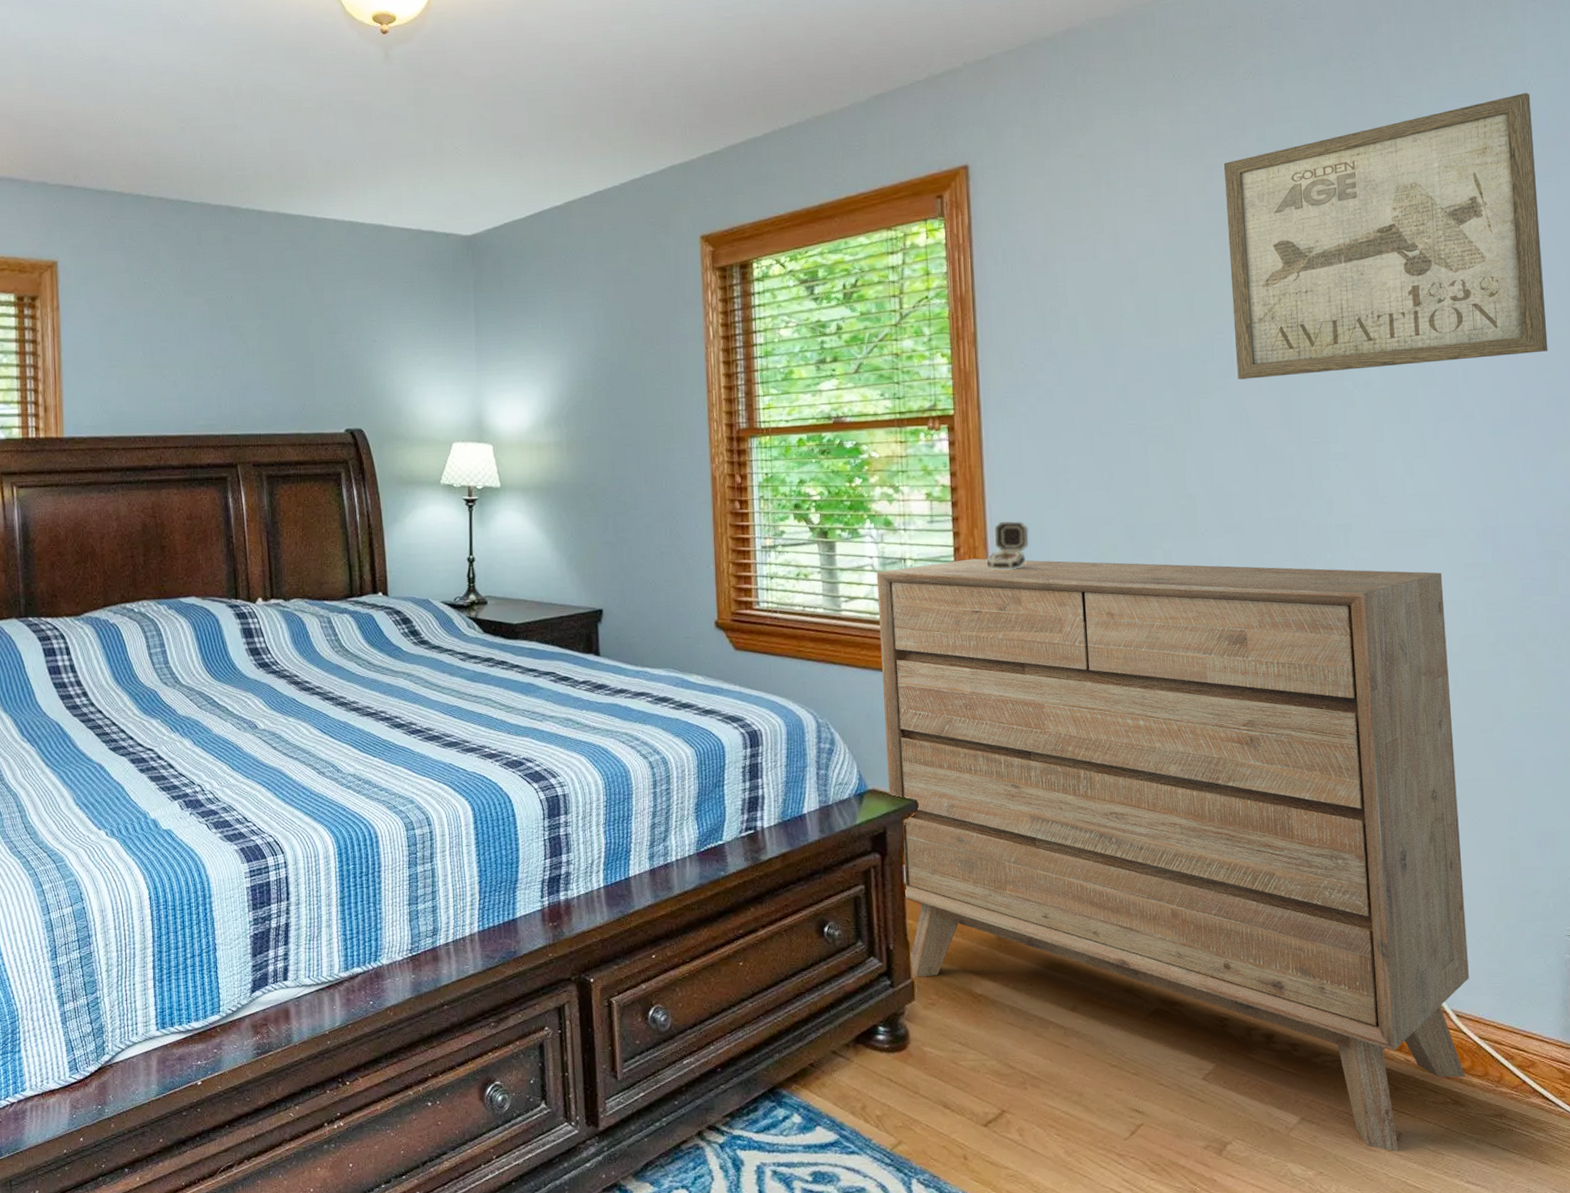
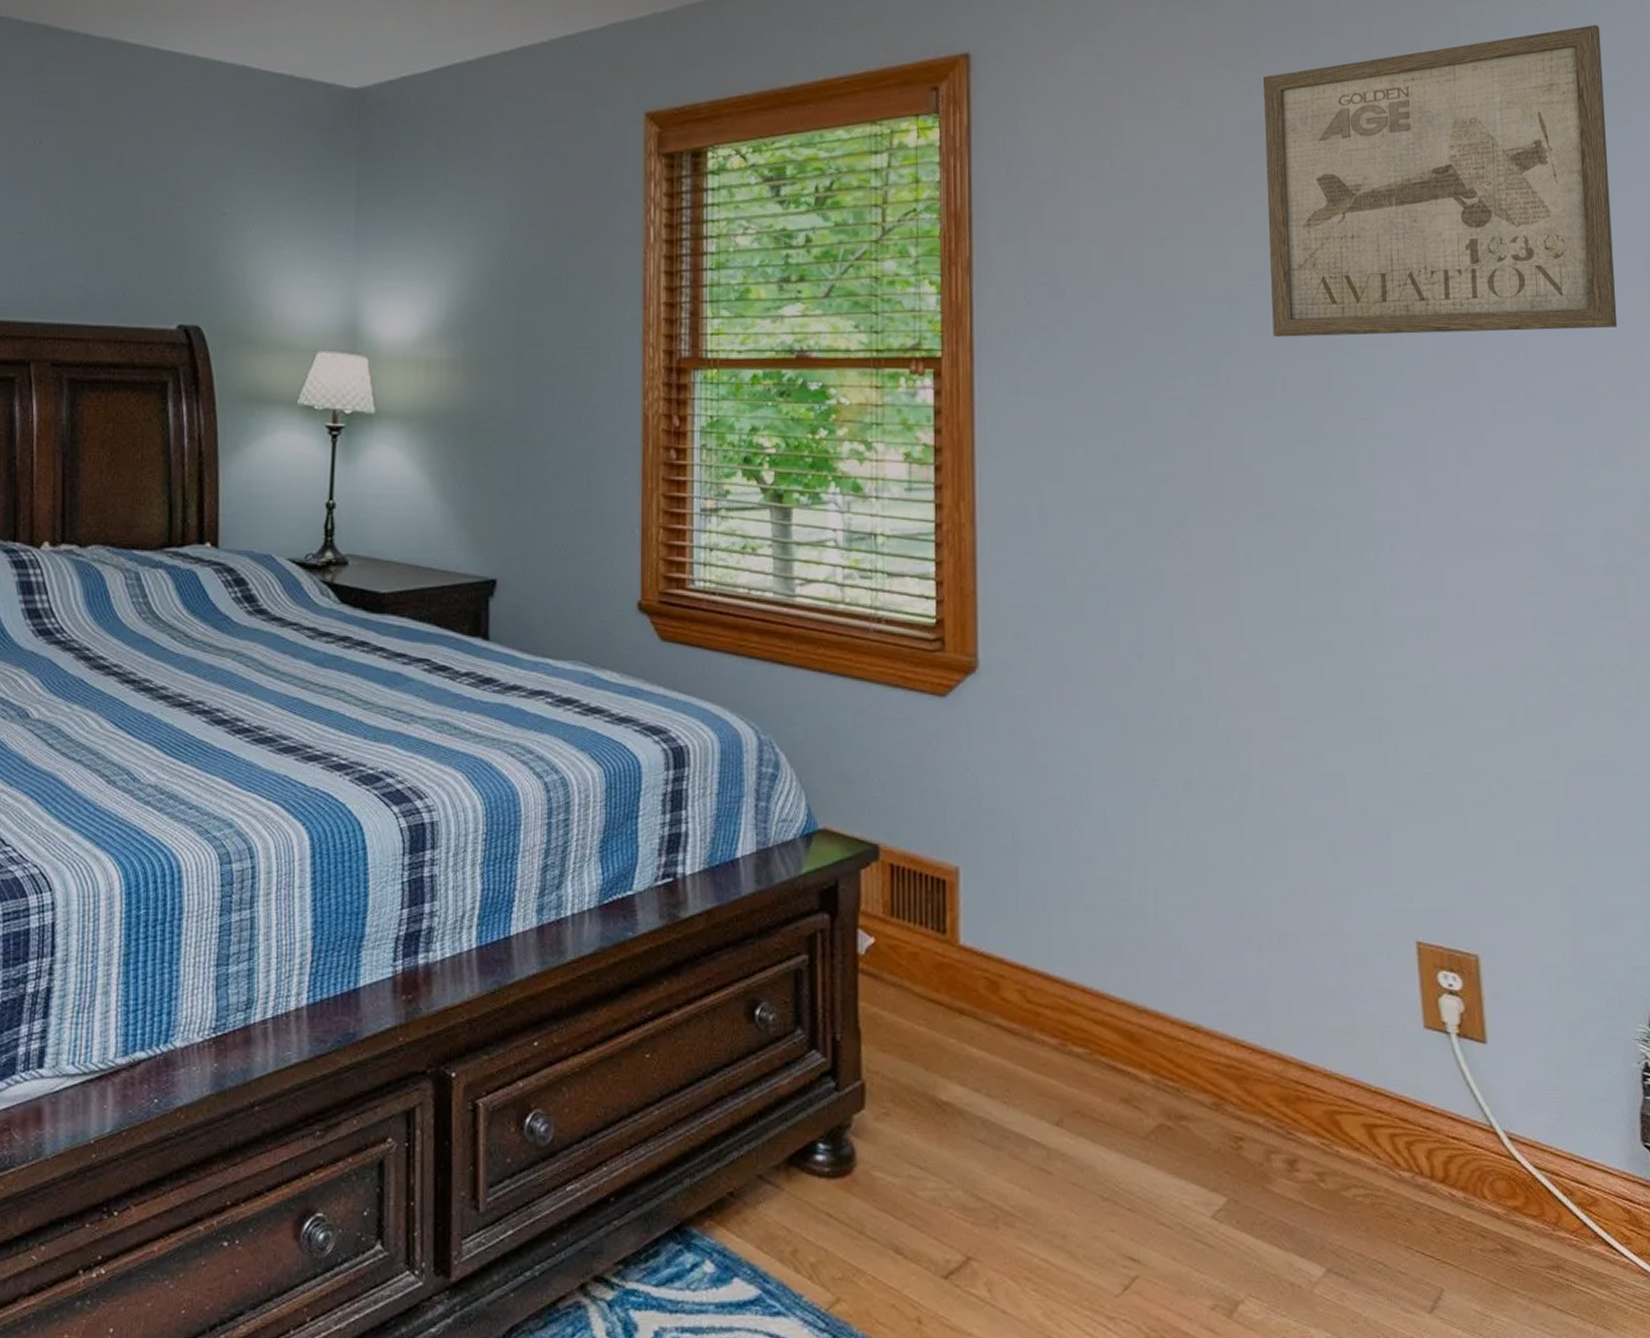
dresser: present [876,558,1469,1152] -> none [840,538,1524,1314]
jewelry box: present [986,521,1029,570] -> none [973,494,1025,556]

